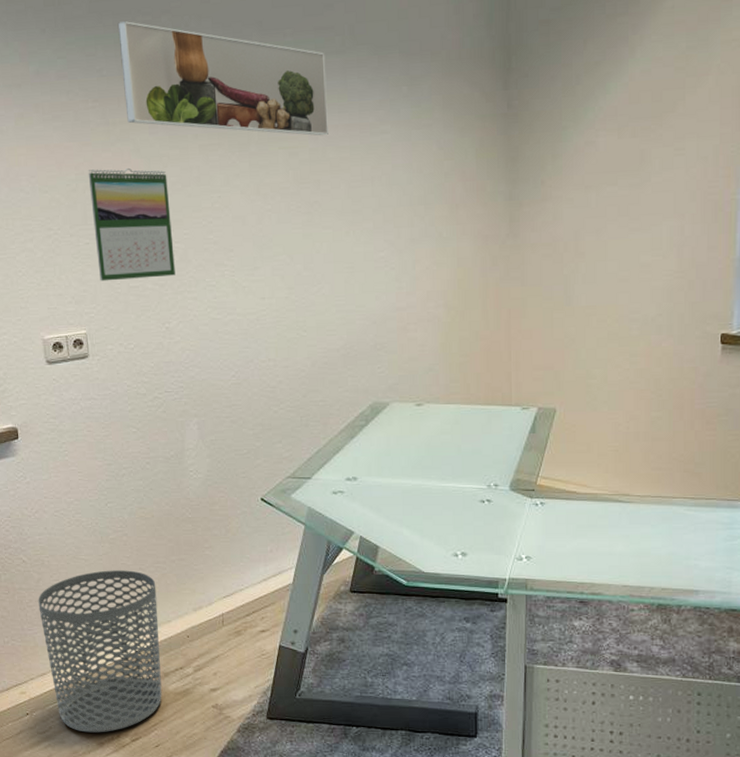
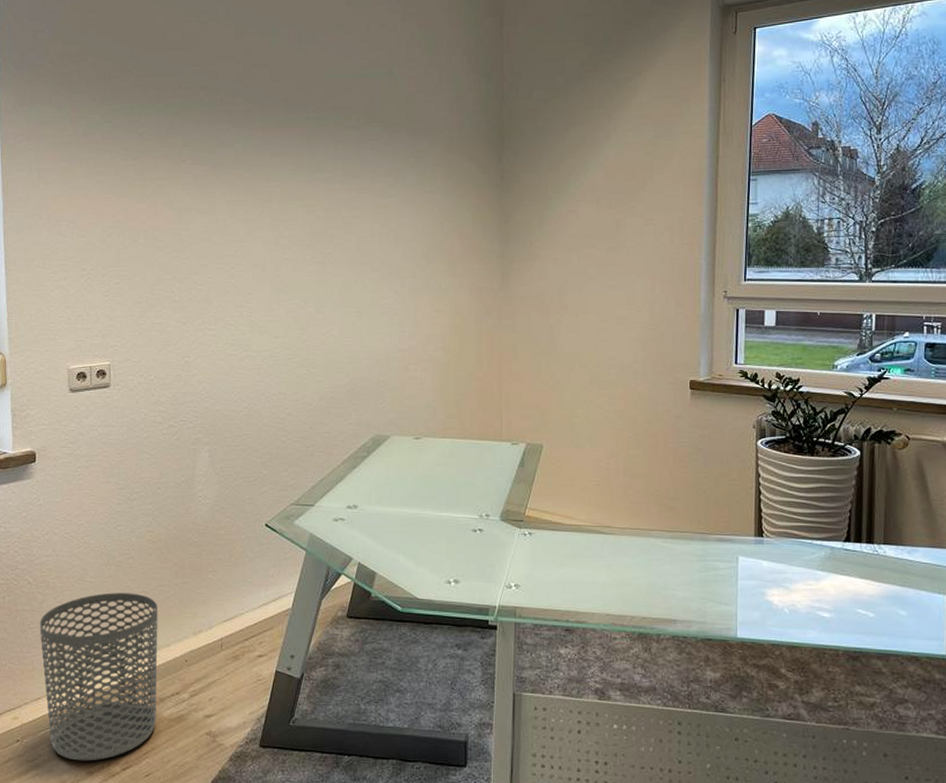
calendar: present [88,168,175,282] -> none [123,218,197,318]
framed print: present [117,21,328,136] -> none [160,94,343,197]

